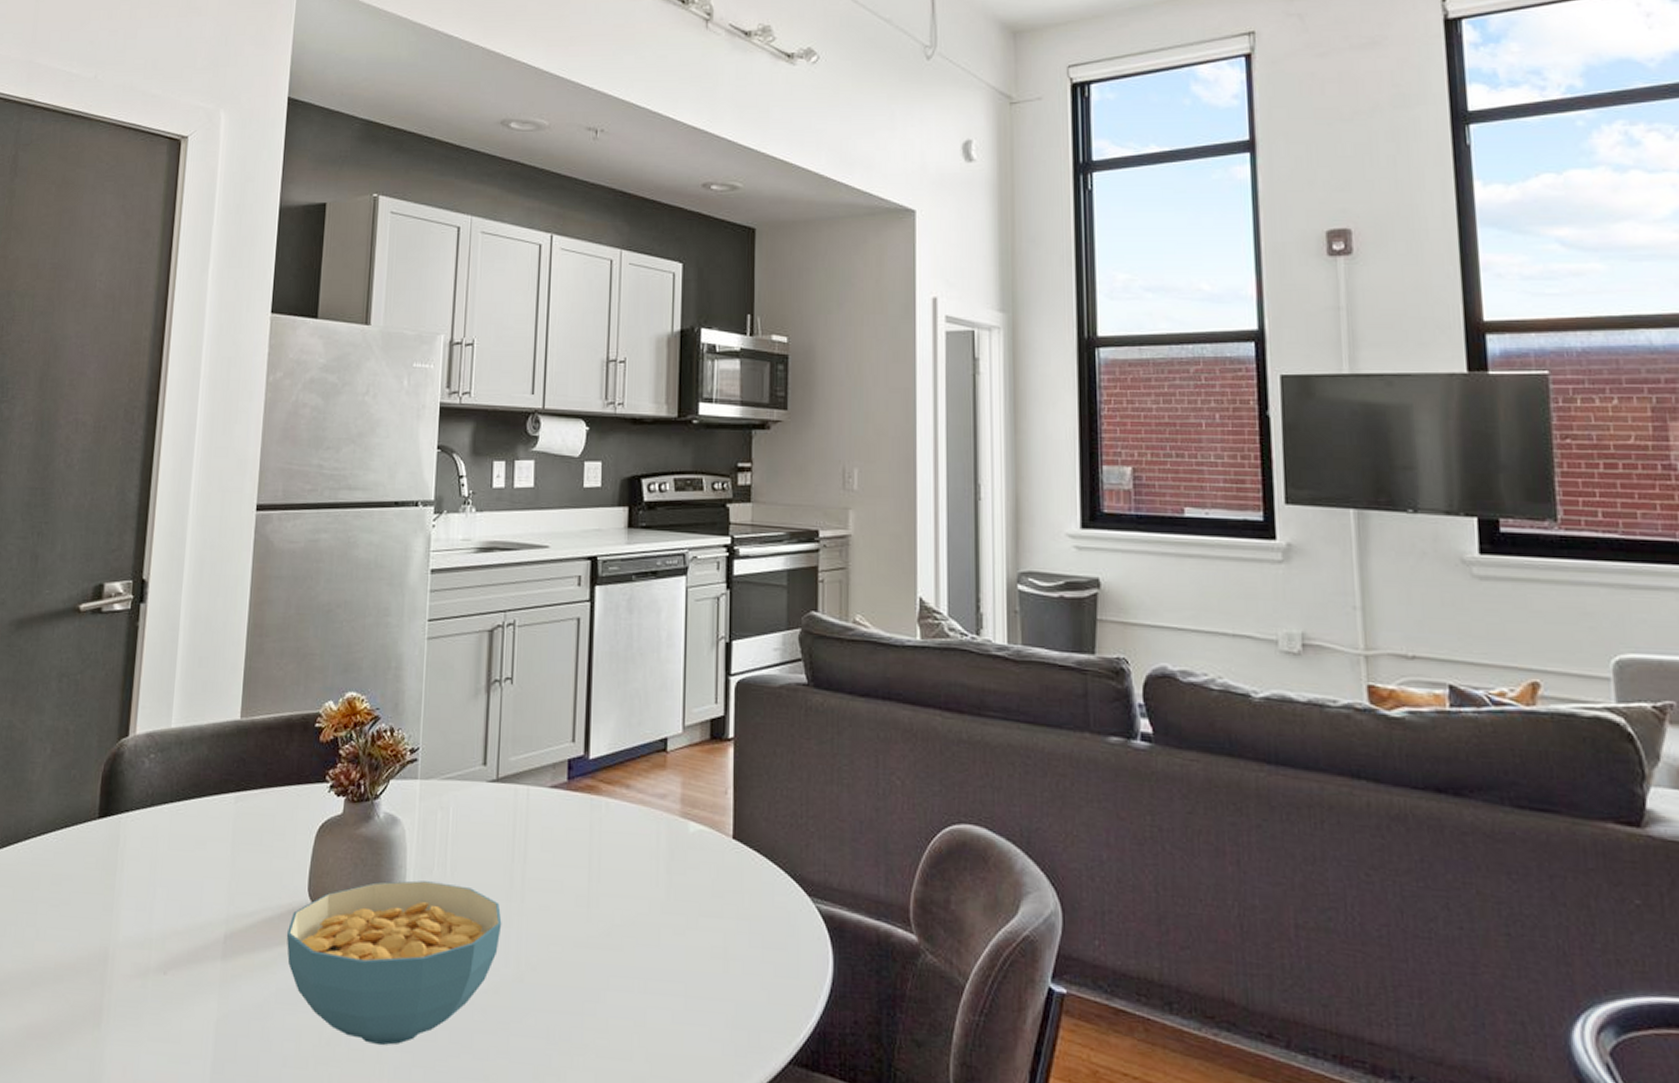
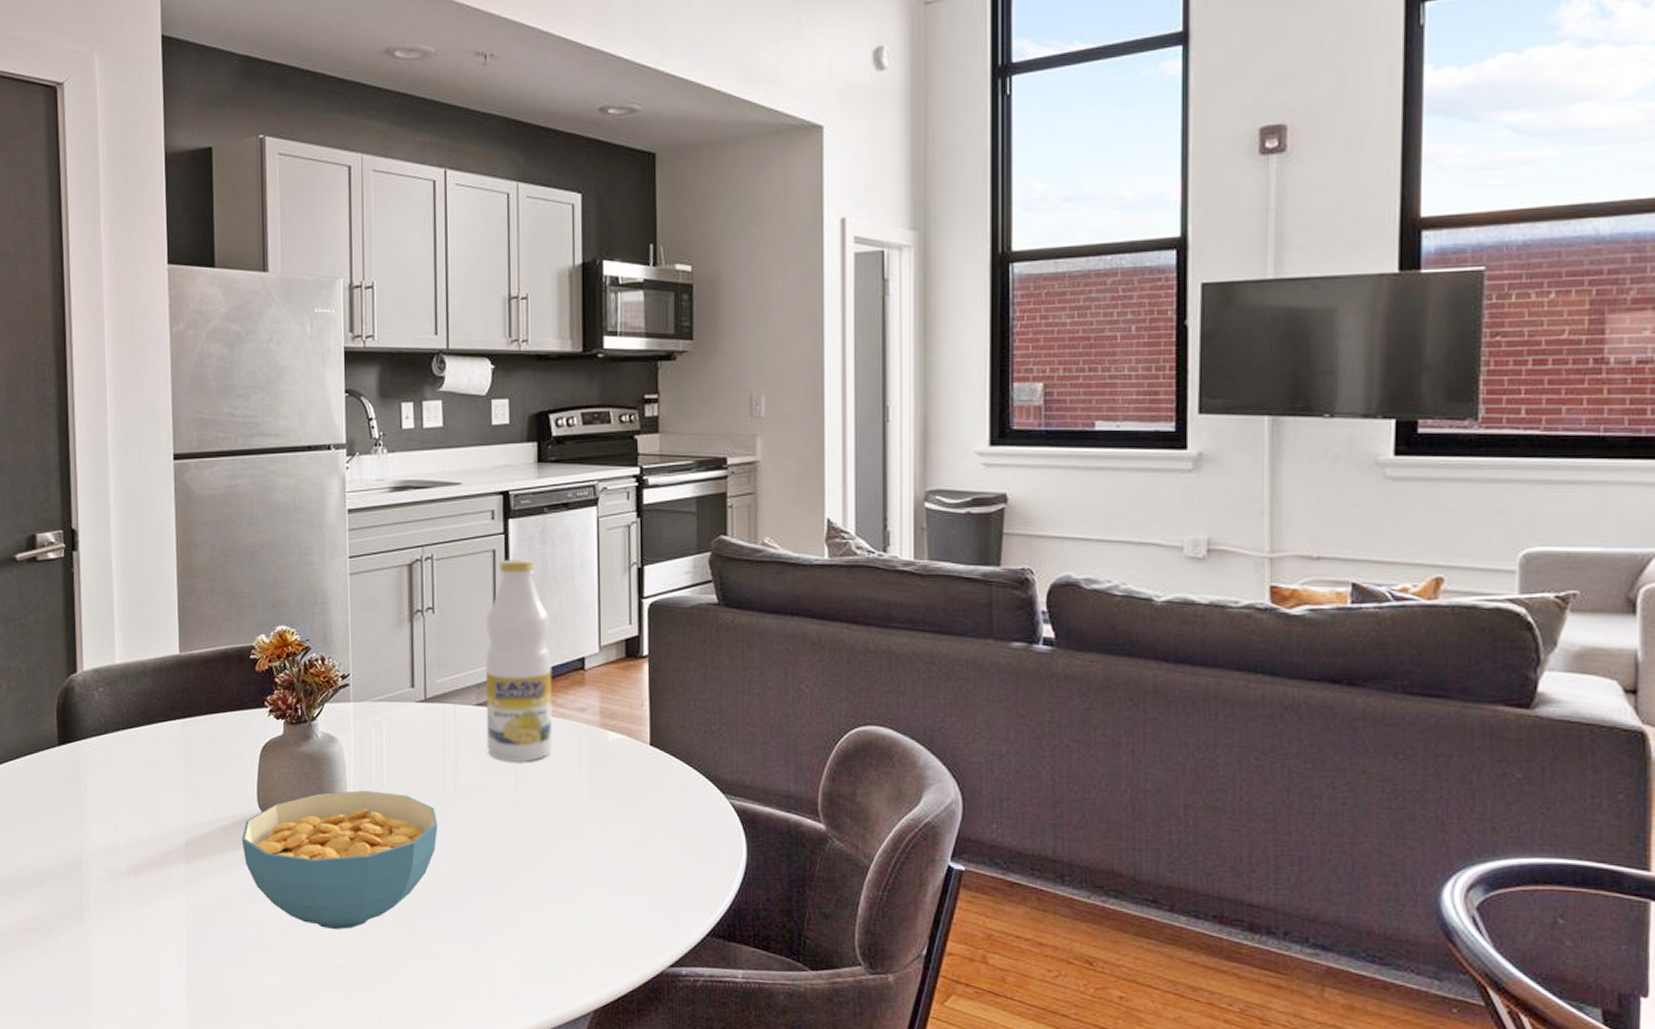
milk bottle: none [559,628,633,854] -> present [486,558,553,763]

